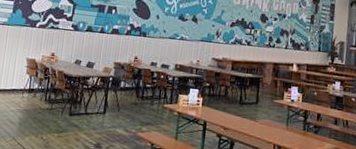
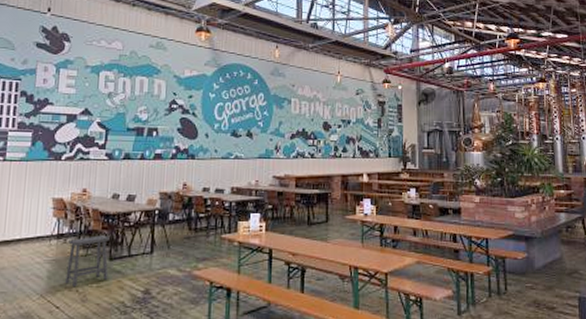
stool: none [33,93,71,135] -> present [65,235,110,287]

